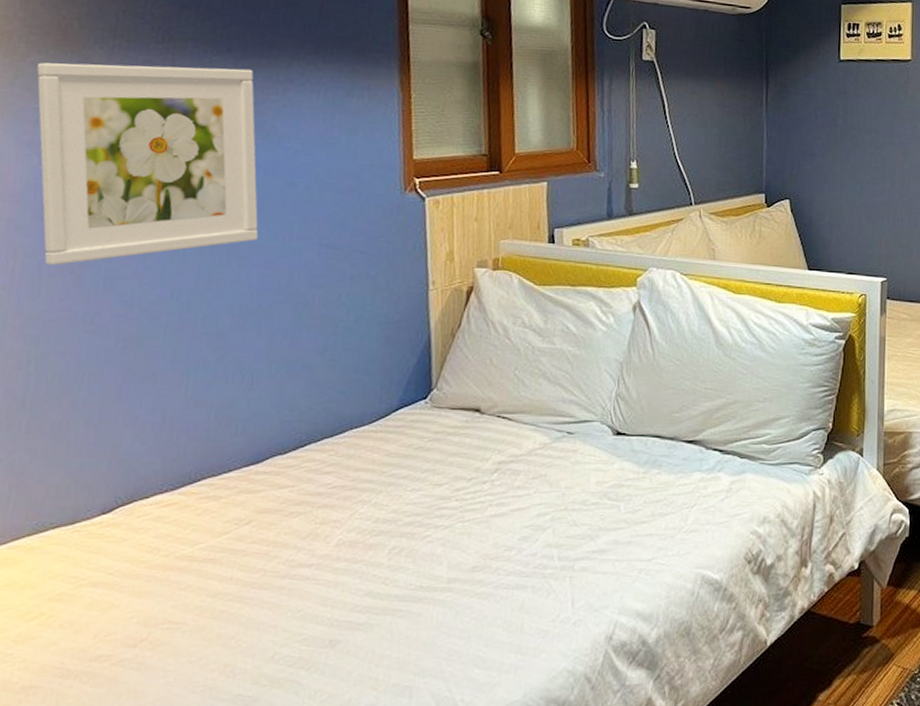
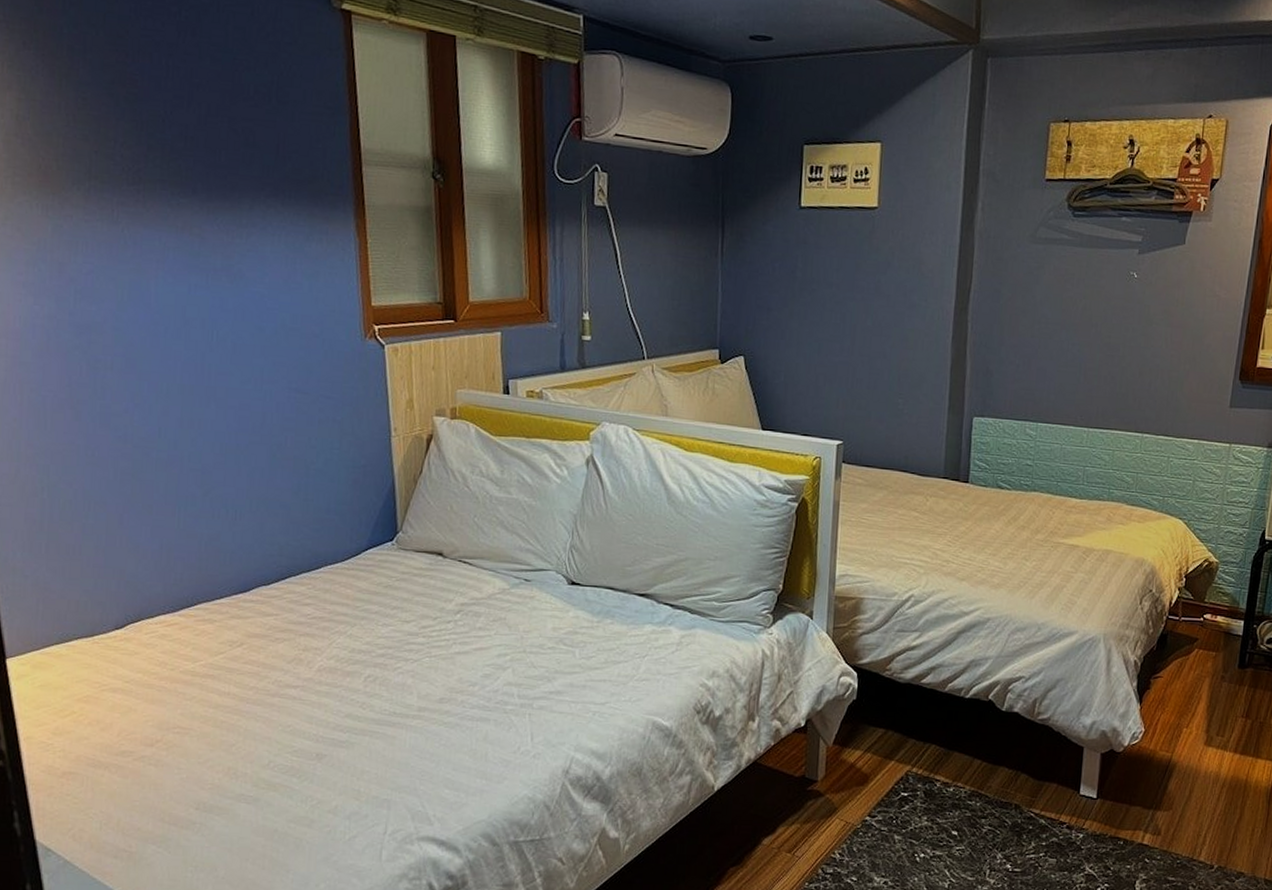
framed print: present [37,62,259,265] -> none [24,203,233,401]

